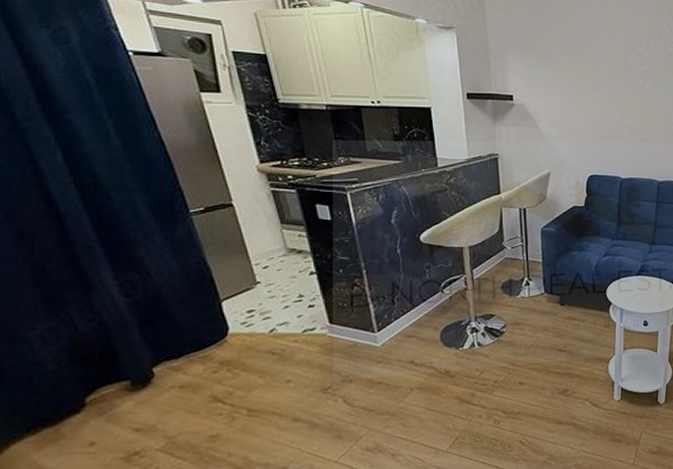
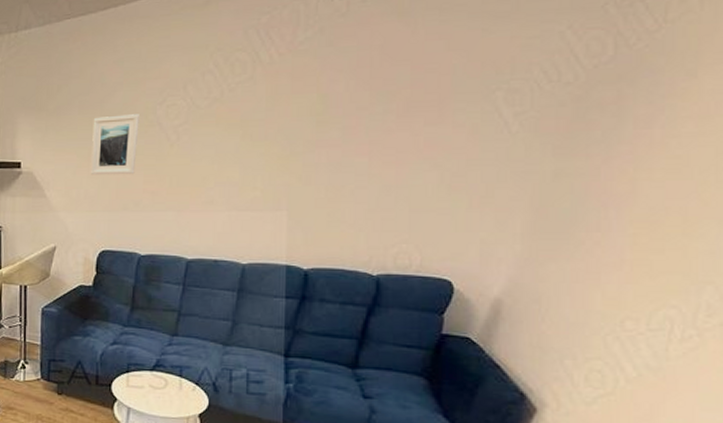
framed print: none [575,59,614,111] -> present [90,114,139,176]

